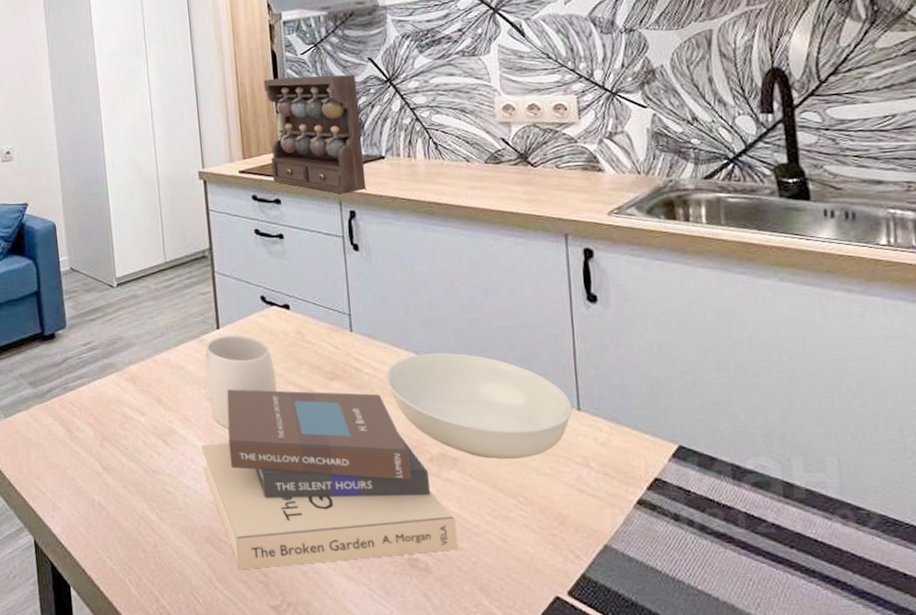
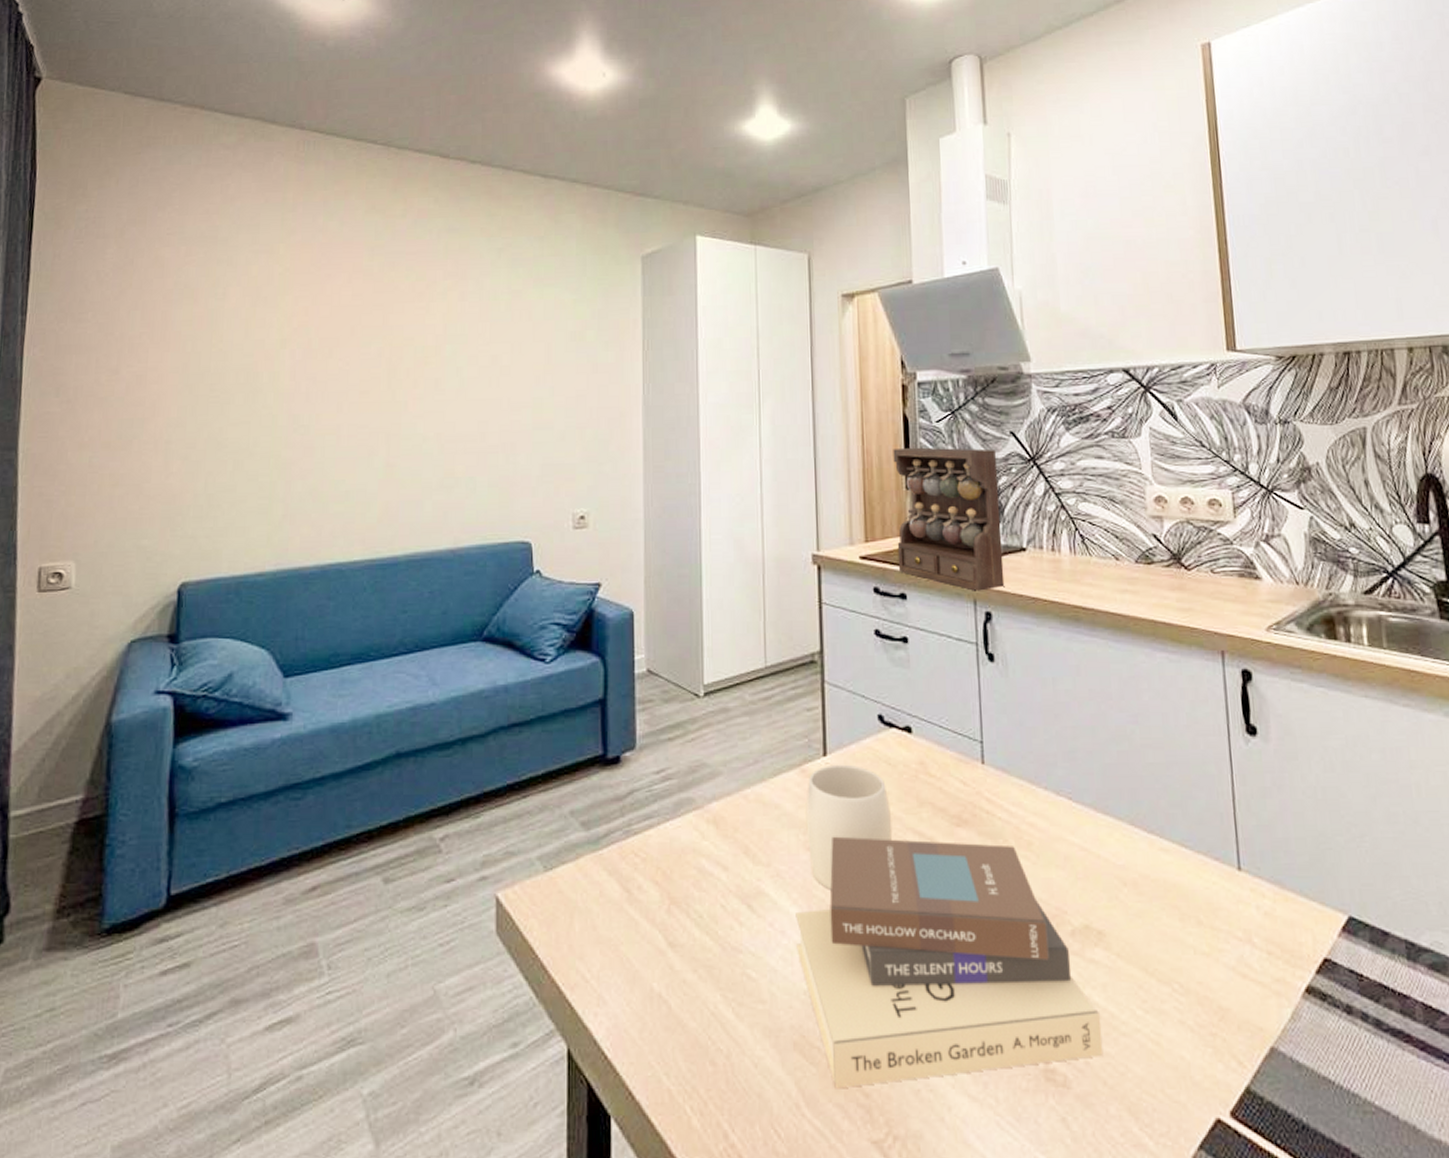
bowl: present [385,352,573,459] -> none [1021,793,1233,932]

